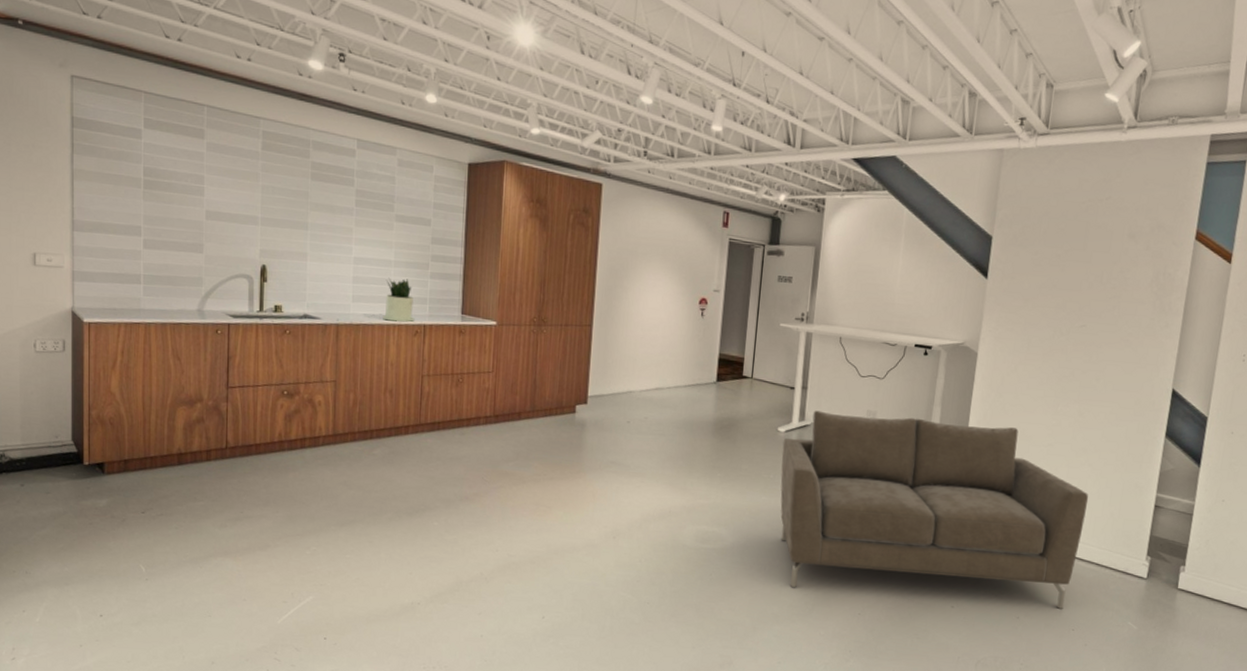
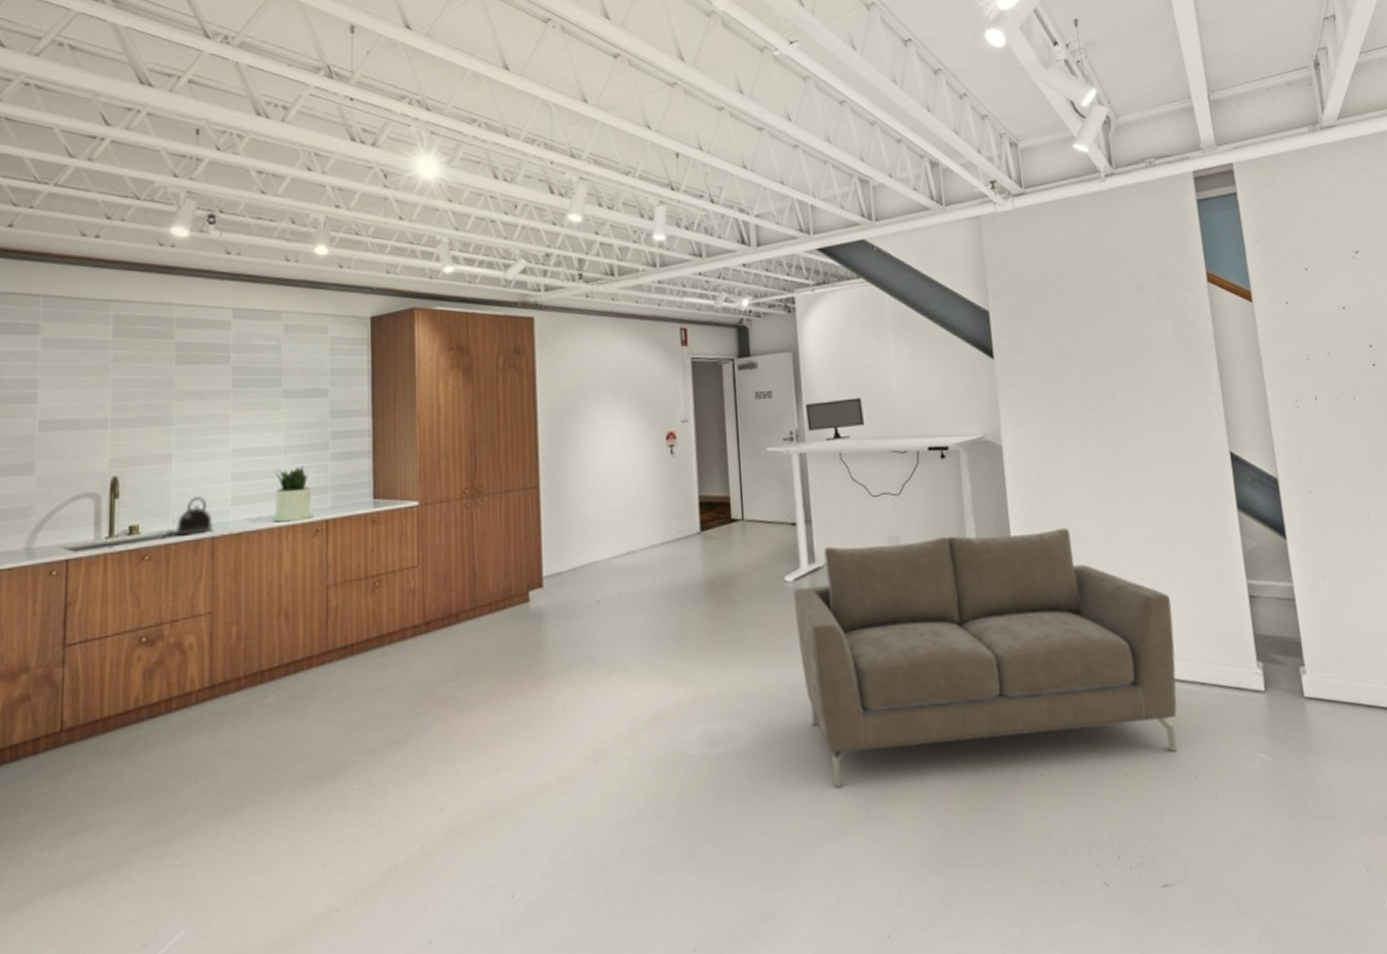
kettle: none [309,289,338,321] -> present [175,495,213,537]
computer monitor: none [817,292,867,327] -> present [805,397,864,440]

